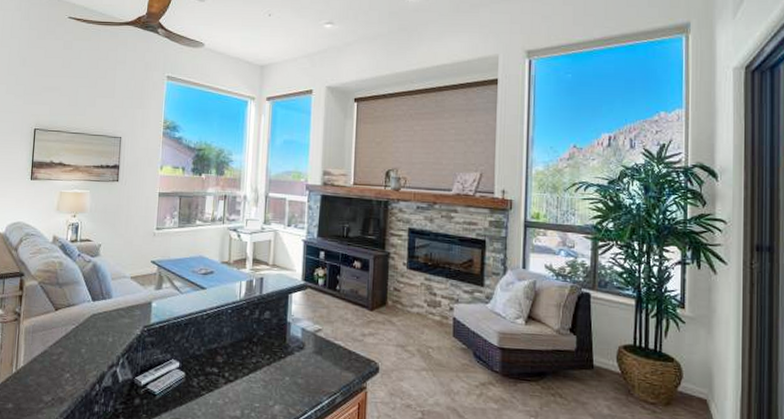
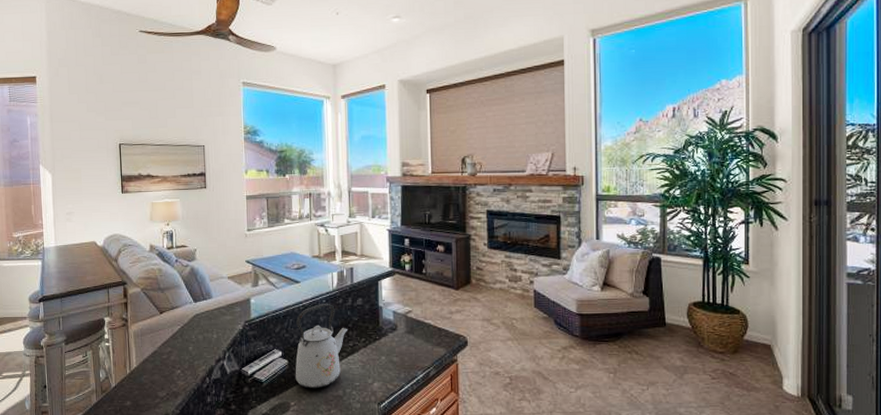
kettle: none [191,313,253,407] -> present [295,303,348,389]

